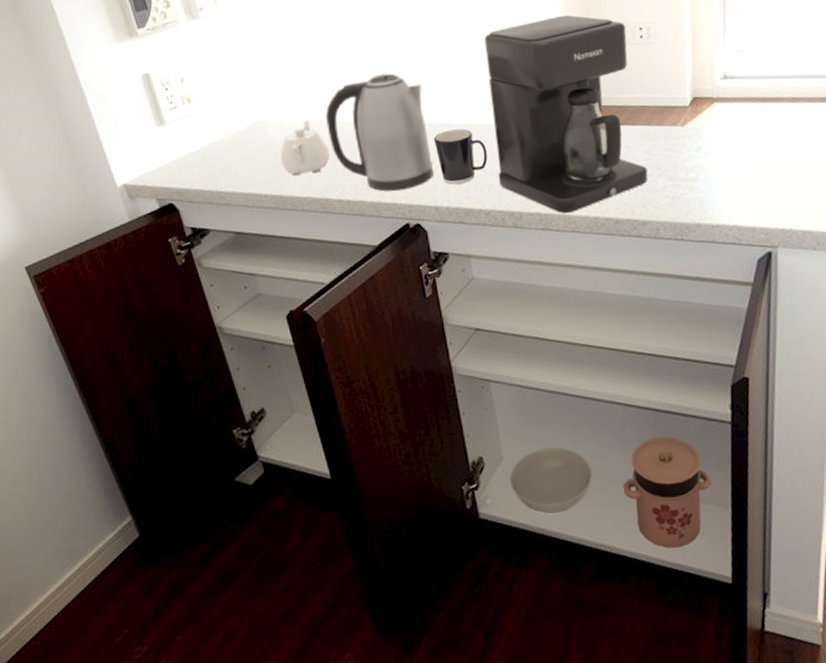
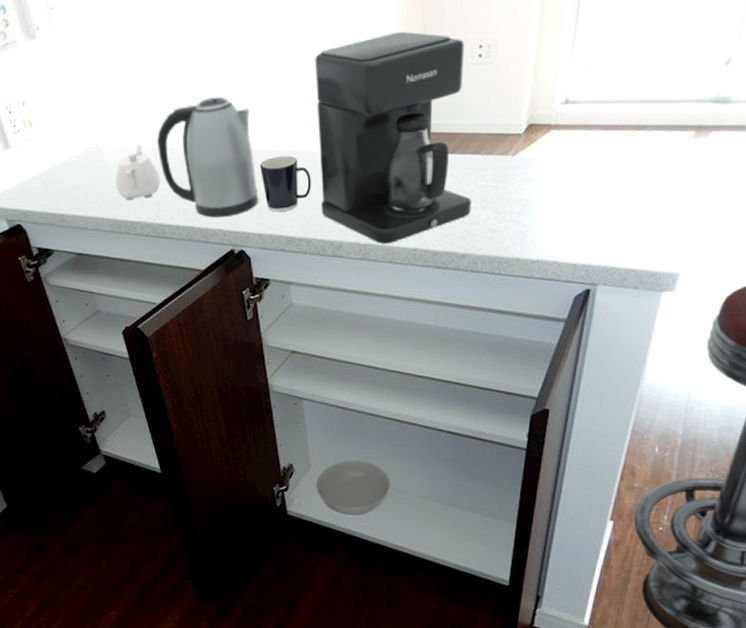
cooking pot: present [622,436,712,548] -> none [417,457,501,553]

